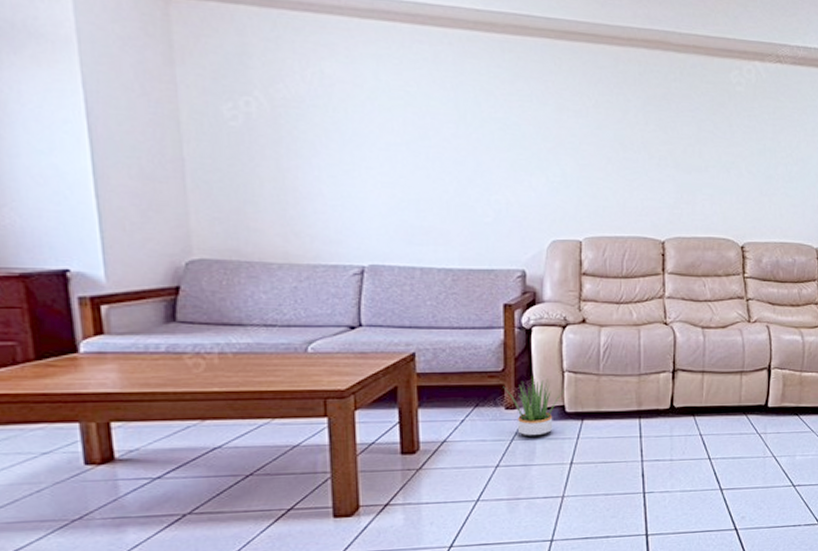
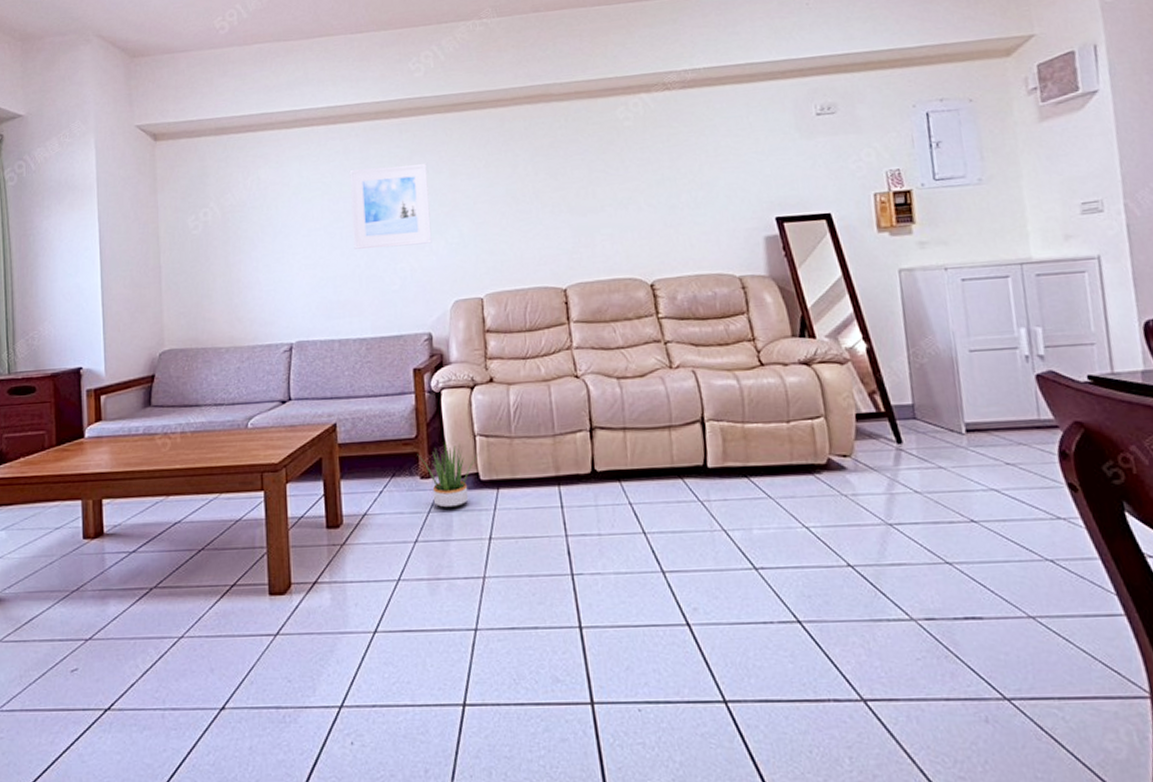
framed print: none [439,82,532,178] -> present [349,163,432,249]

